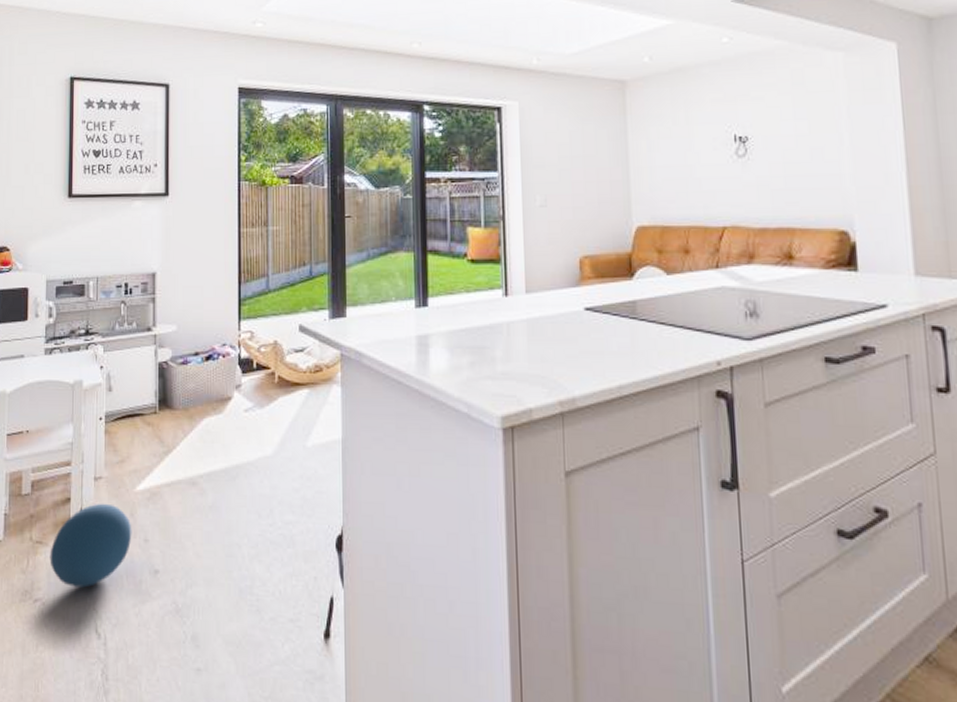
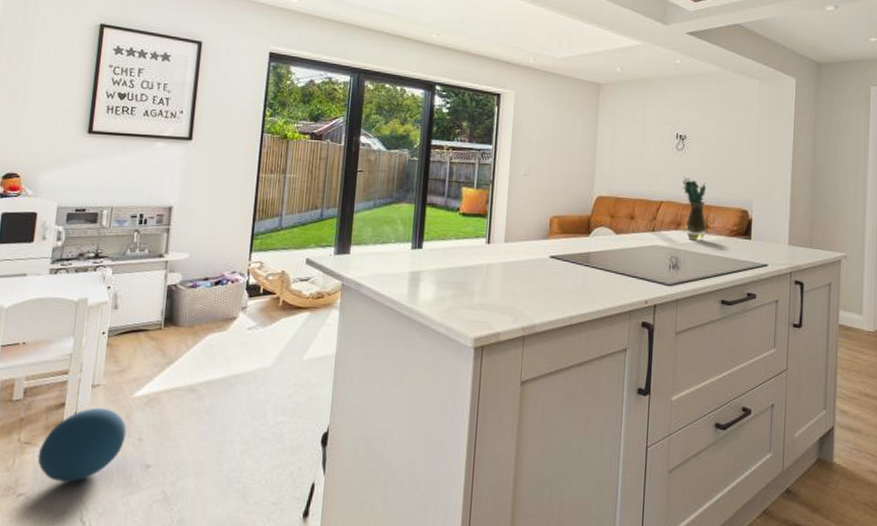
vase: none [750,191,792,277] -> present [682,176,707,241]

